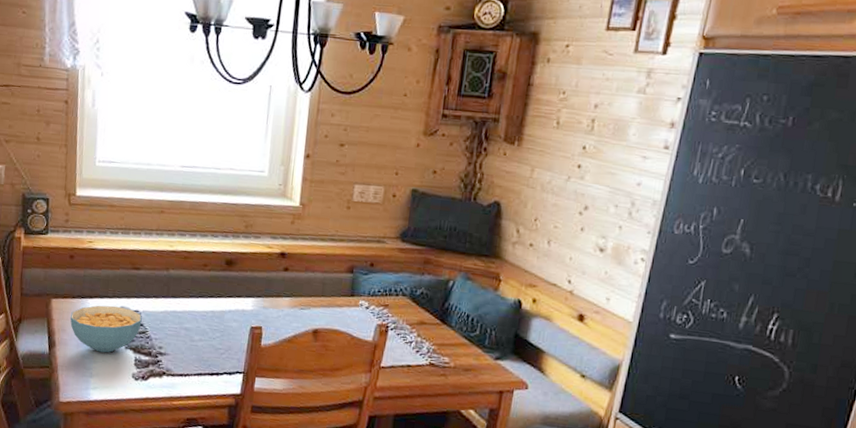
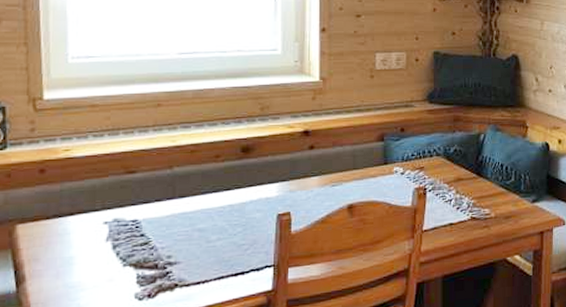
cereal bowl: present [70,305,142,353] -> none [44,219,143,277]

